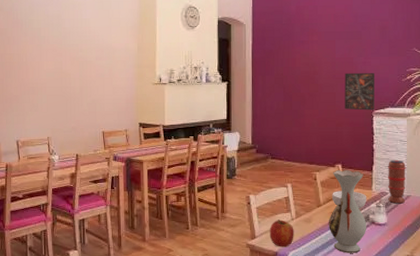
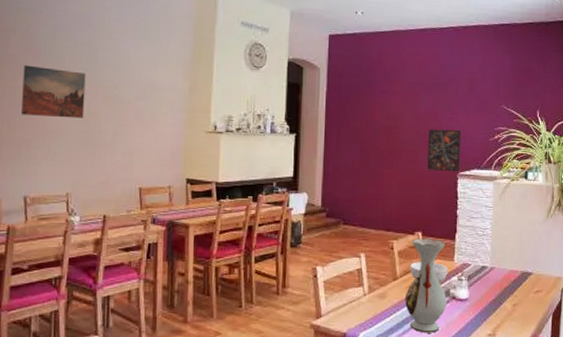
wall art: none [11,36,57,77] -> present [22,65,86,119]
apple: present [269,220,294,247] -> none [337,295,366,328]
spice grinder: present [387,159,406,204] -> none [470,227,491,277]

